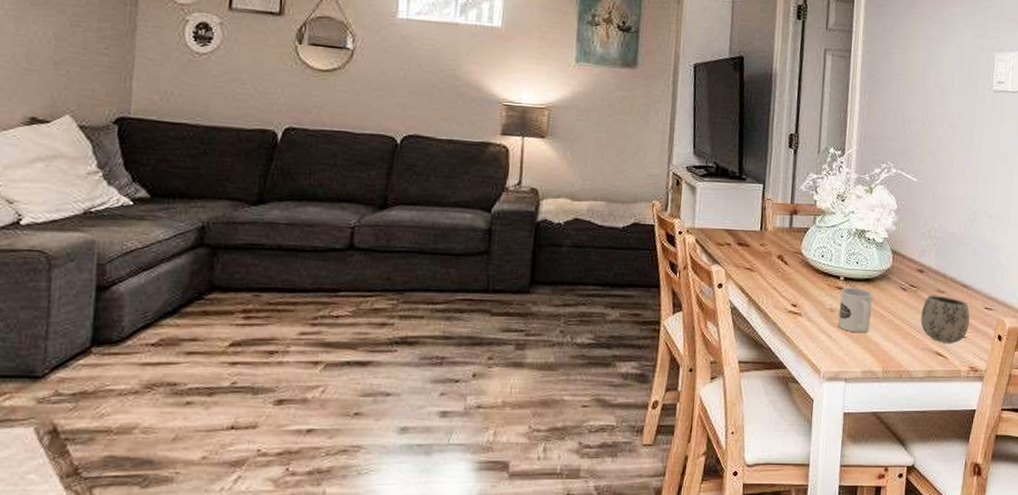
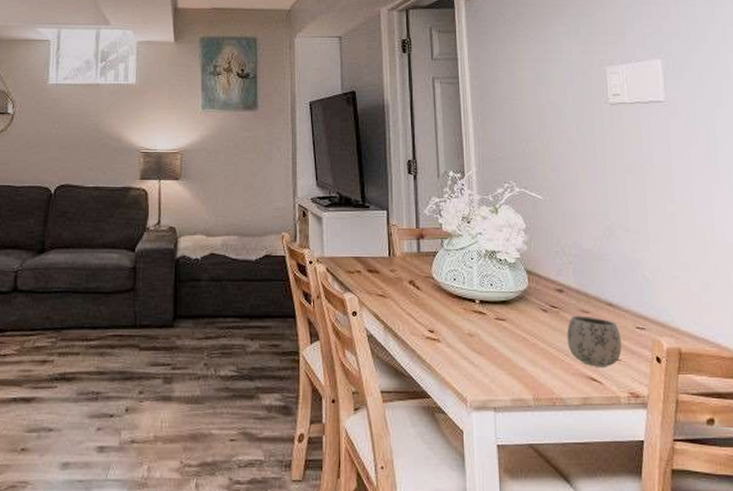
mug: present [838,287,873,333] -> none [478,310,514,358]

